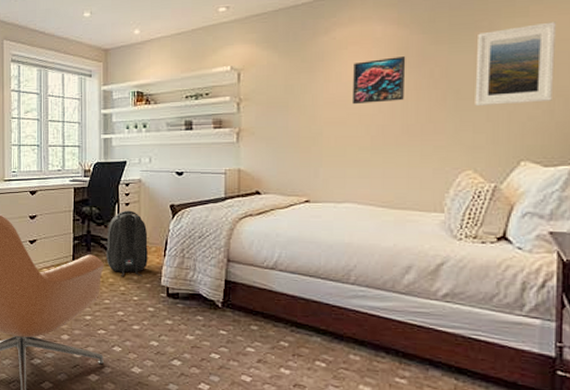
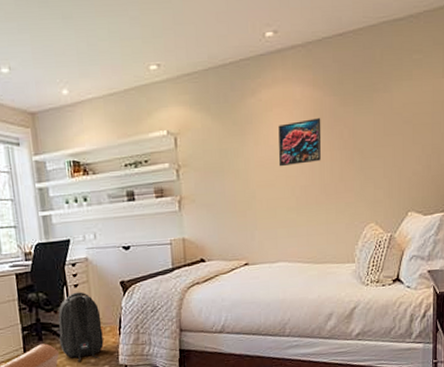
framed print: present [475,21,556,106] -> none [375,85,431,164]

